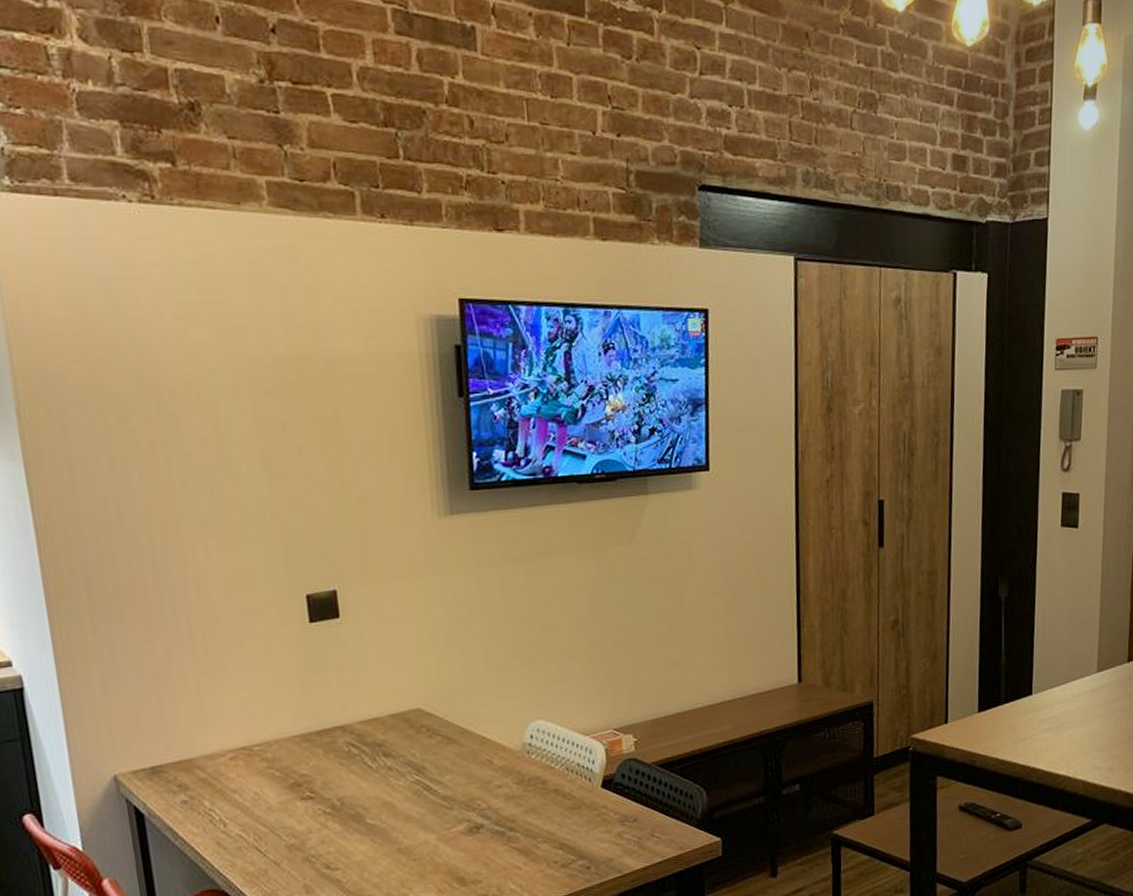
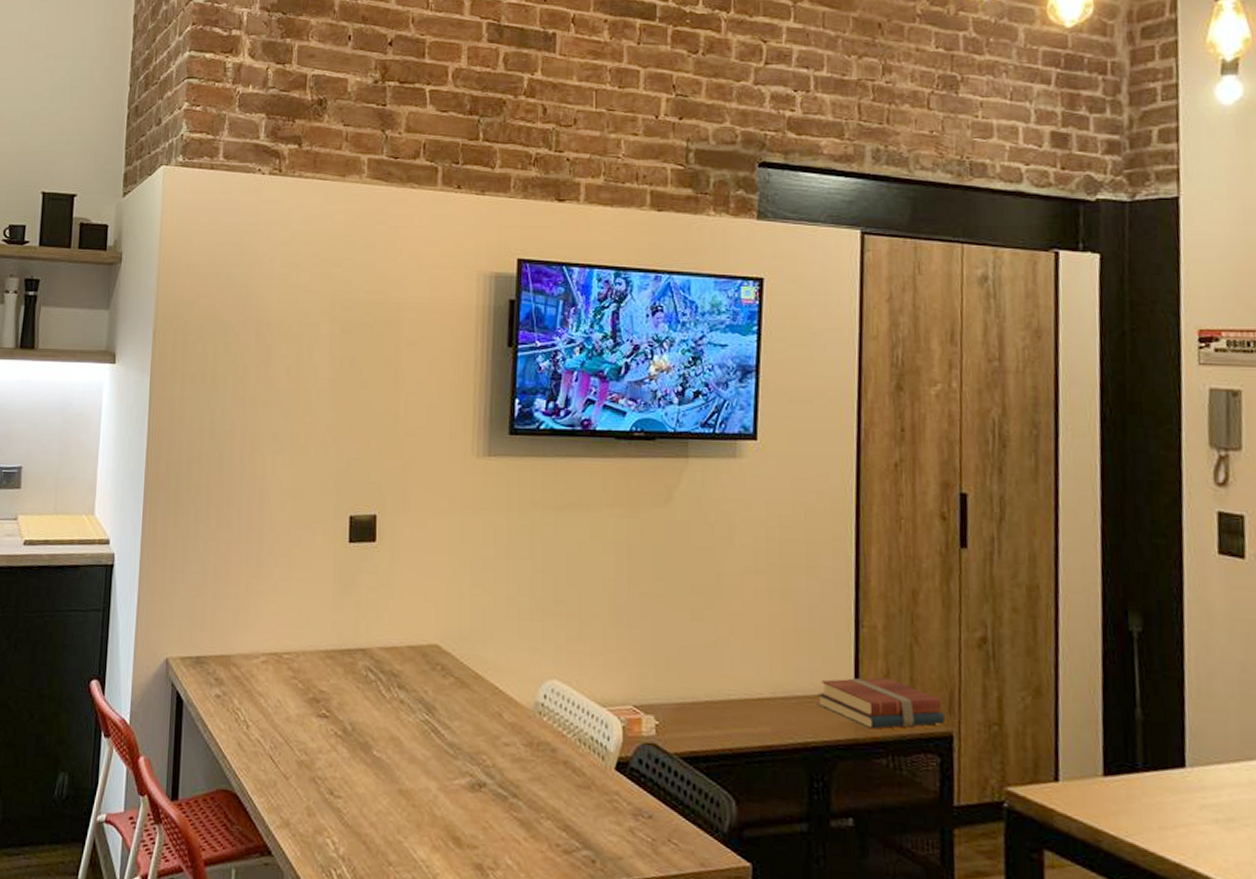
books: none [768,665,867,711] -> present [817,677,944,729]

